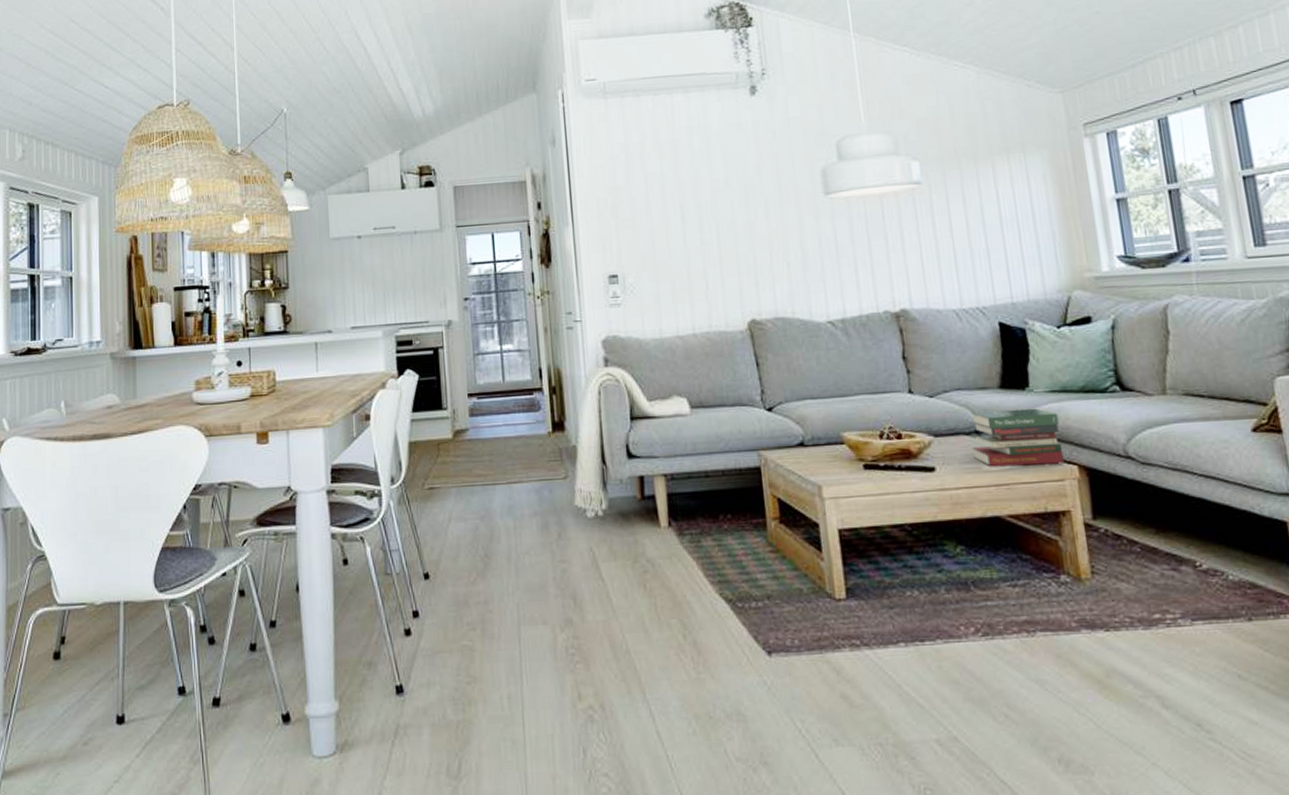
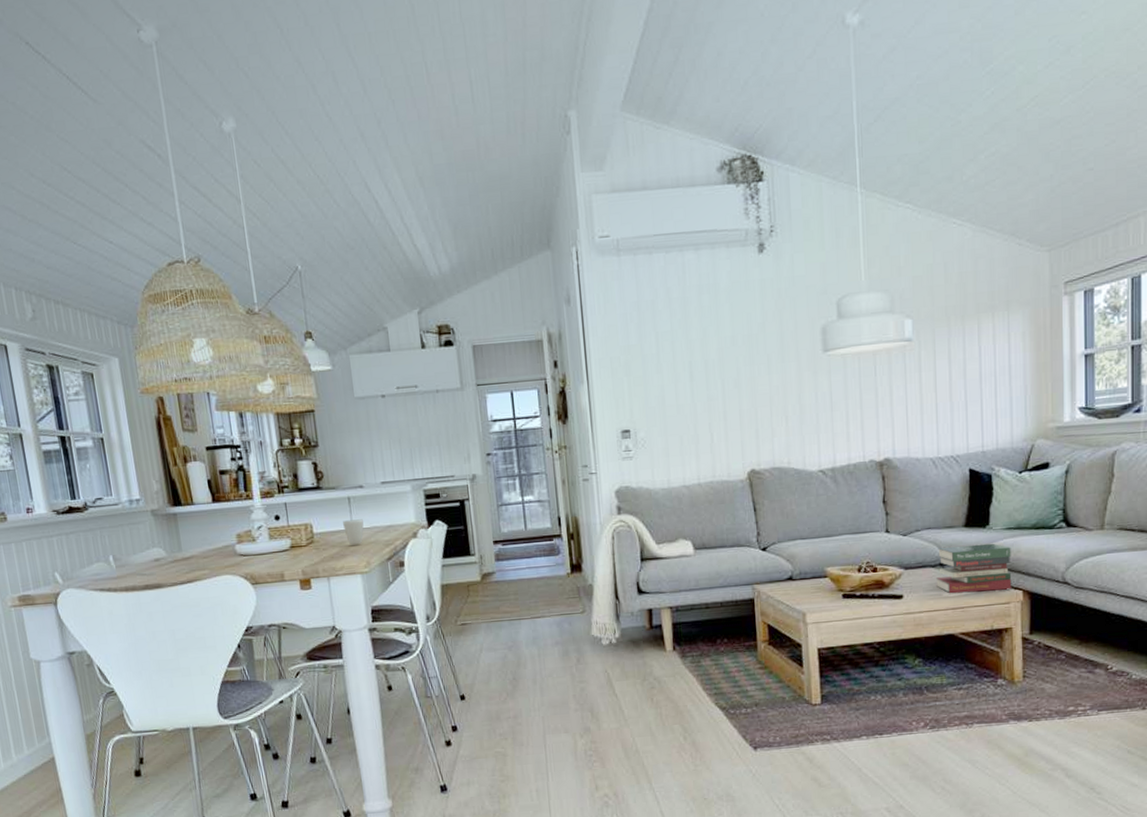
cup: none [308,367,330,396] -> present [343,519,364,546]

